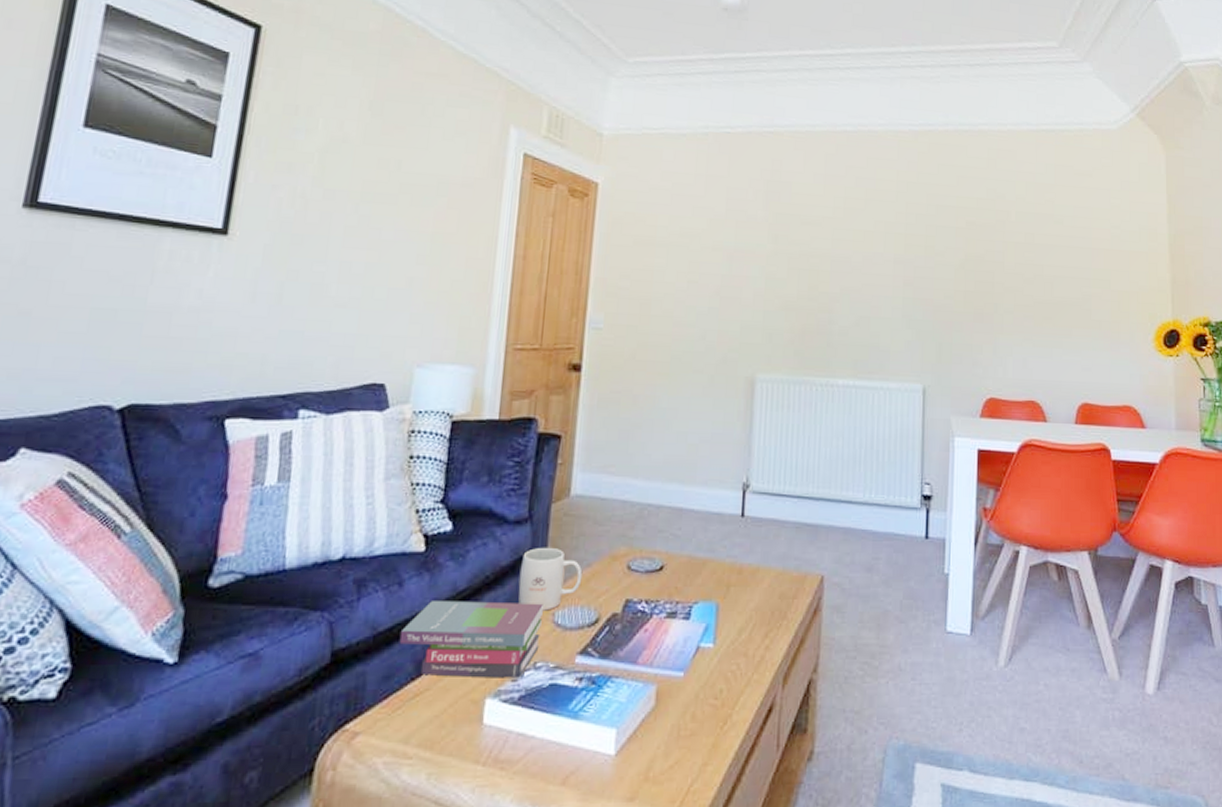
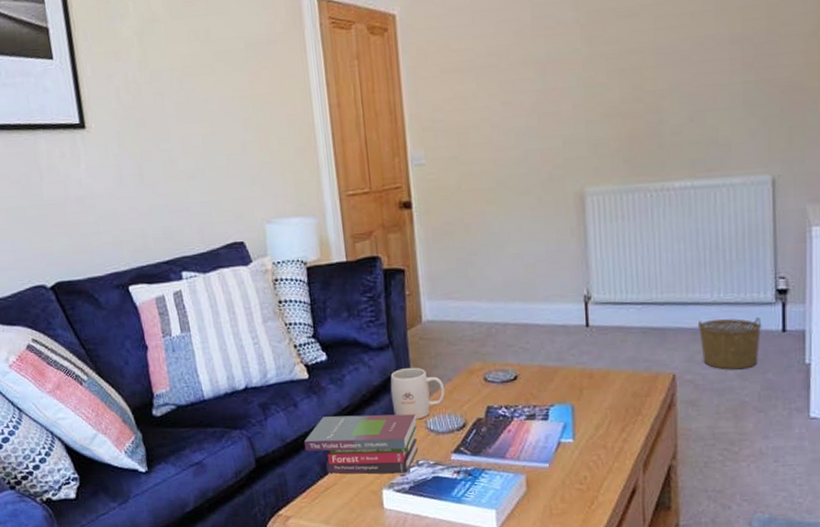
basket: none [848,521,908,575] -> present [697,317,762,370]

